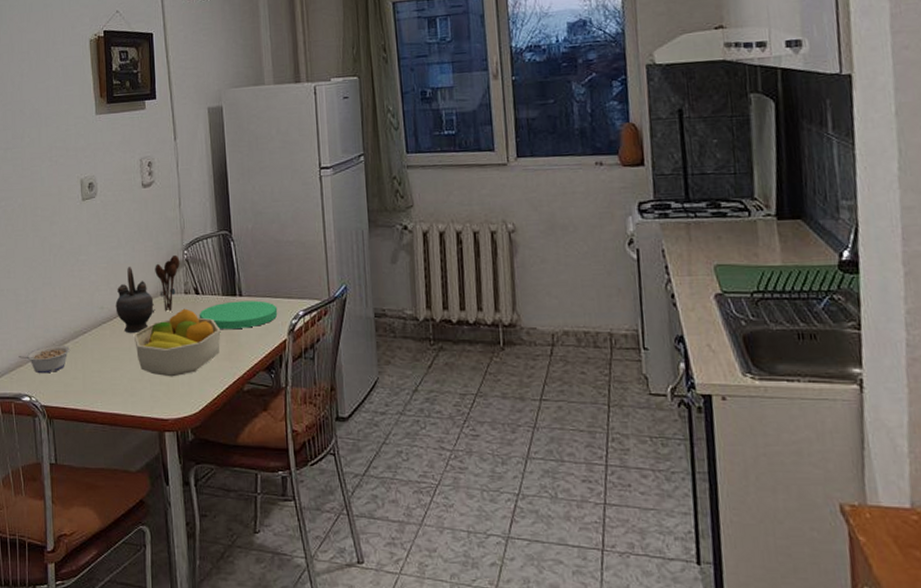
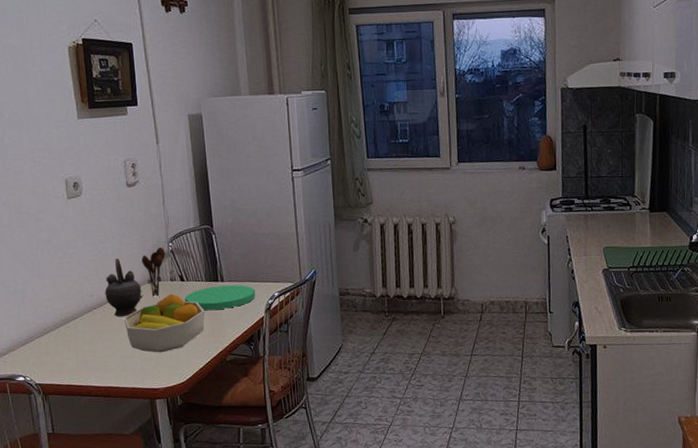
legume: present [18,345,71,374] -> none [10,329,63,356]

